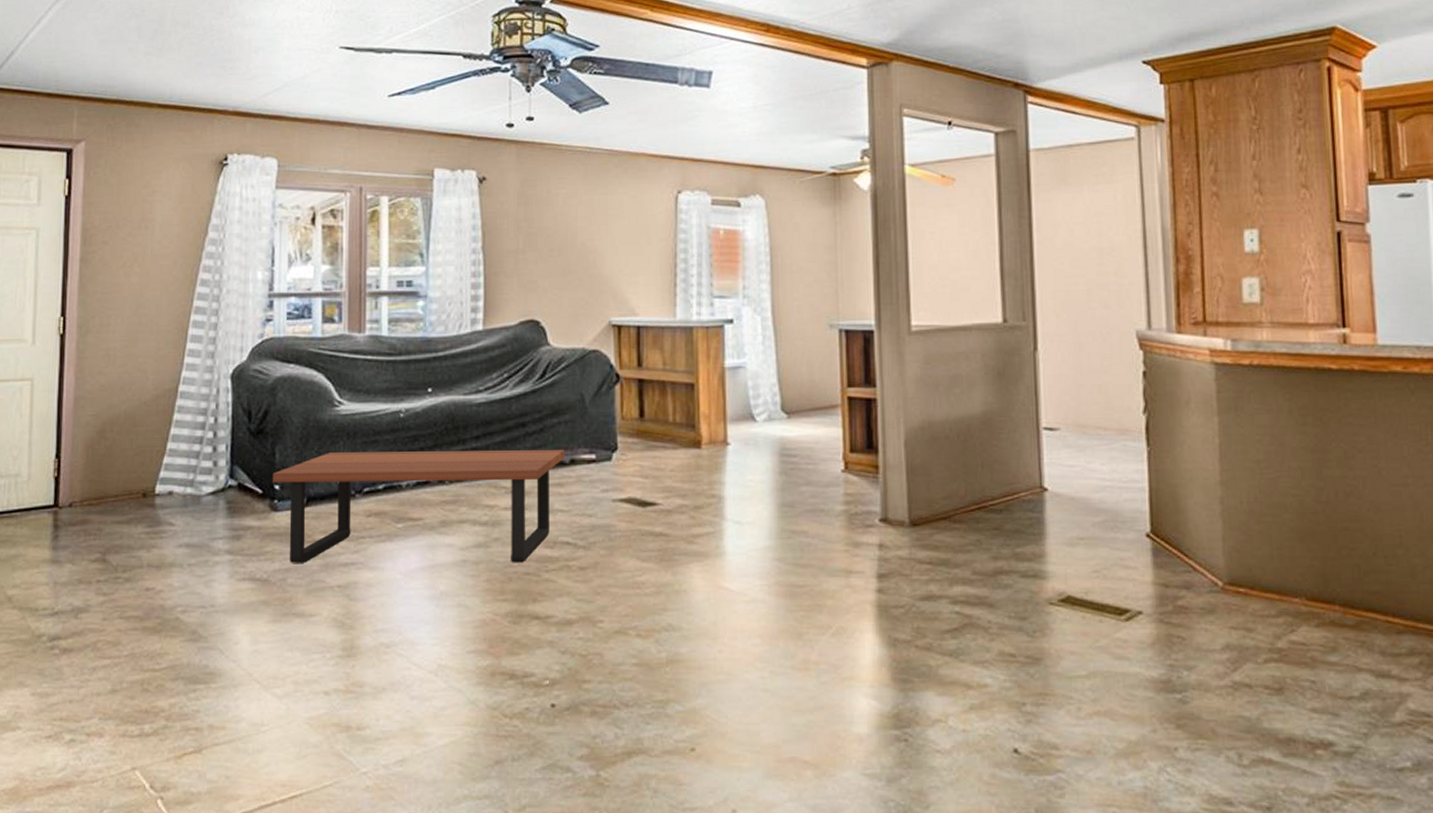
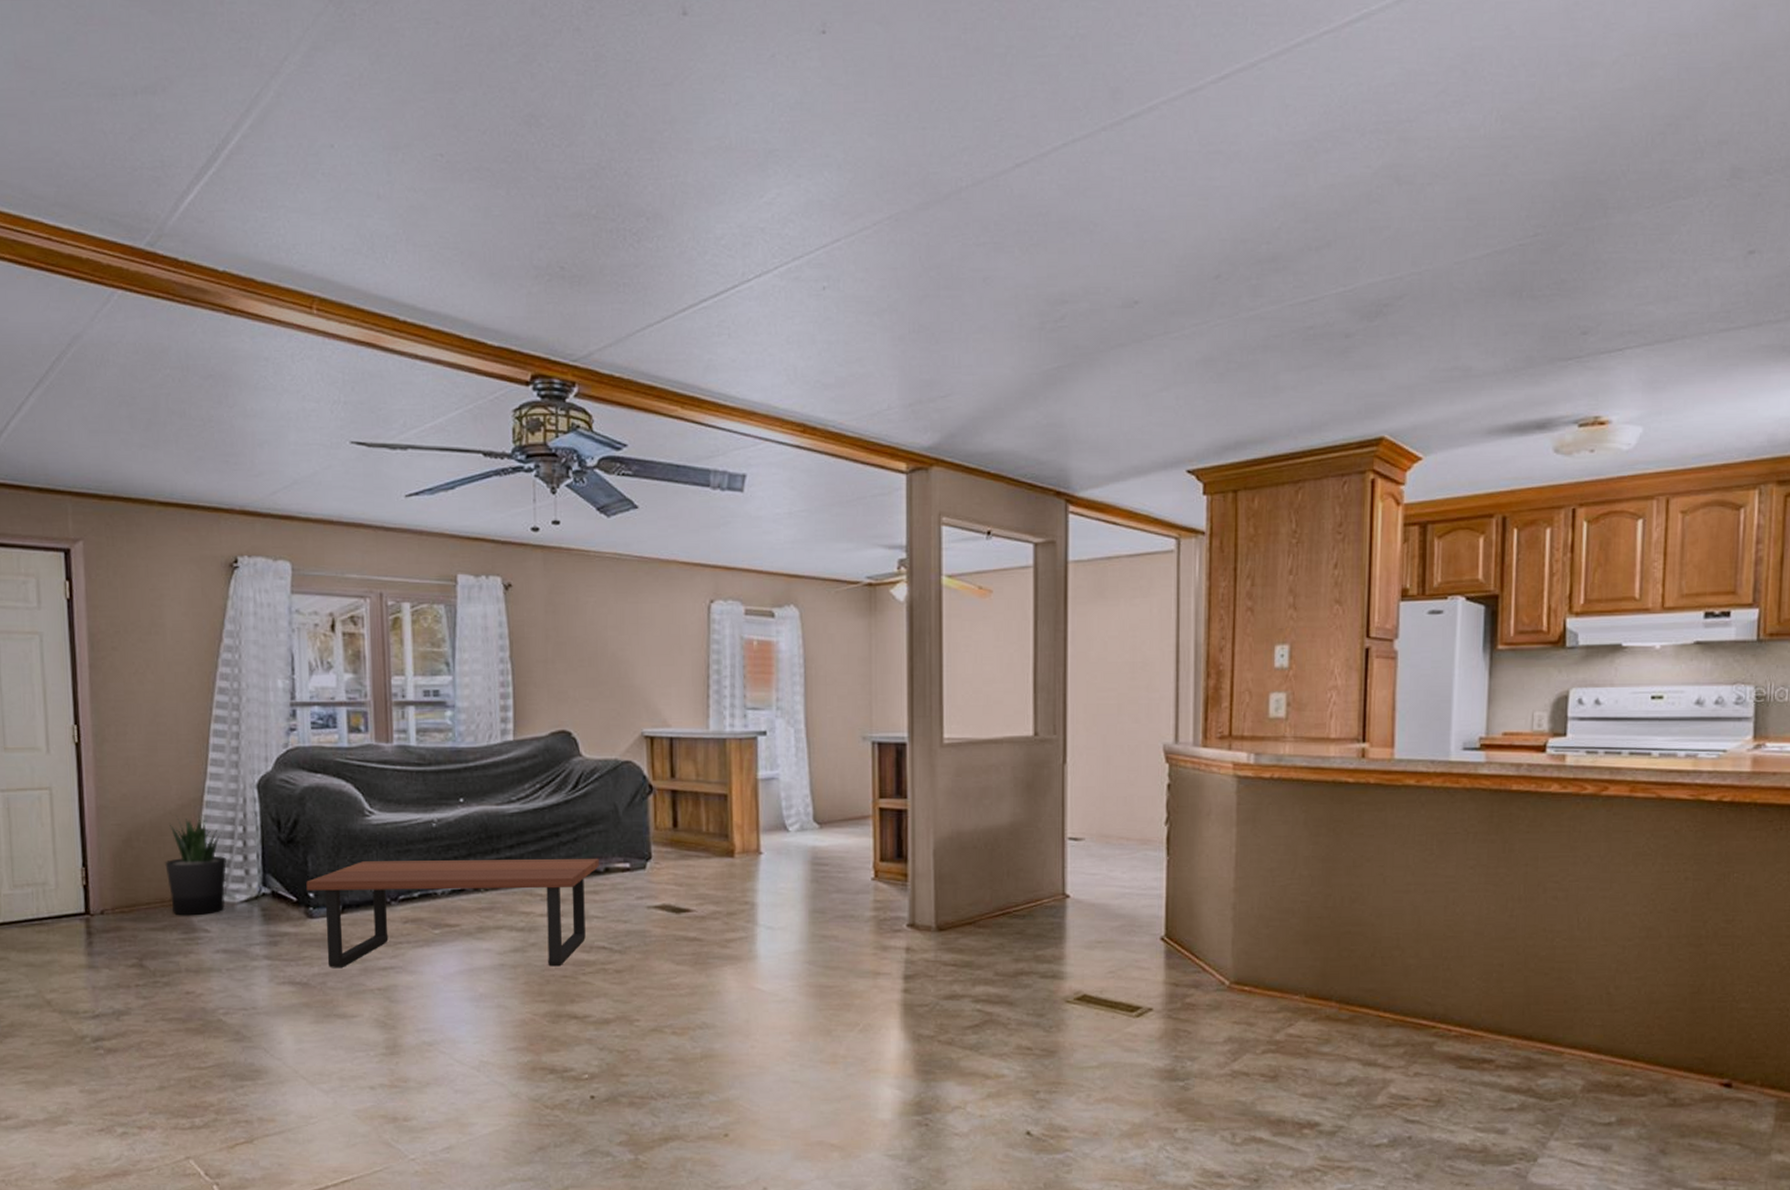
planter: none [136,405,196,509] -> present [165,815,226,916]

